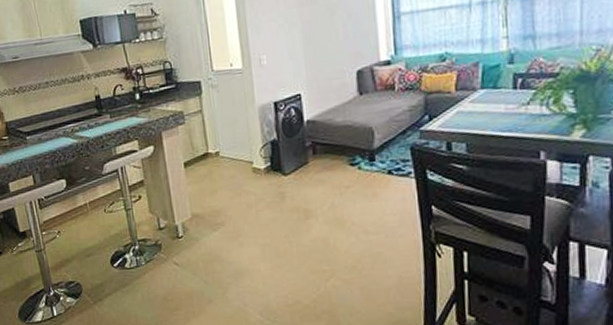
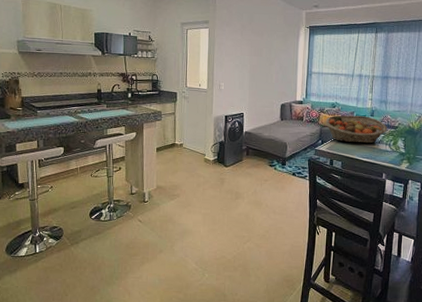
fruit basket: none [431,65,541,112] -> present [325,115,388,144]

